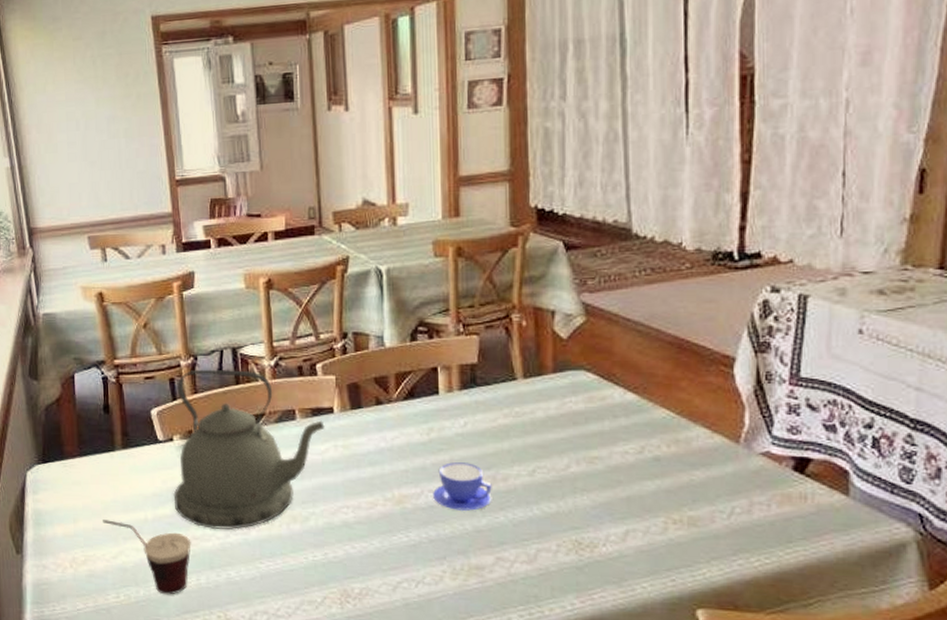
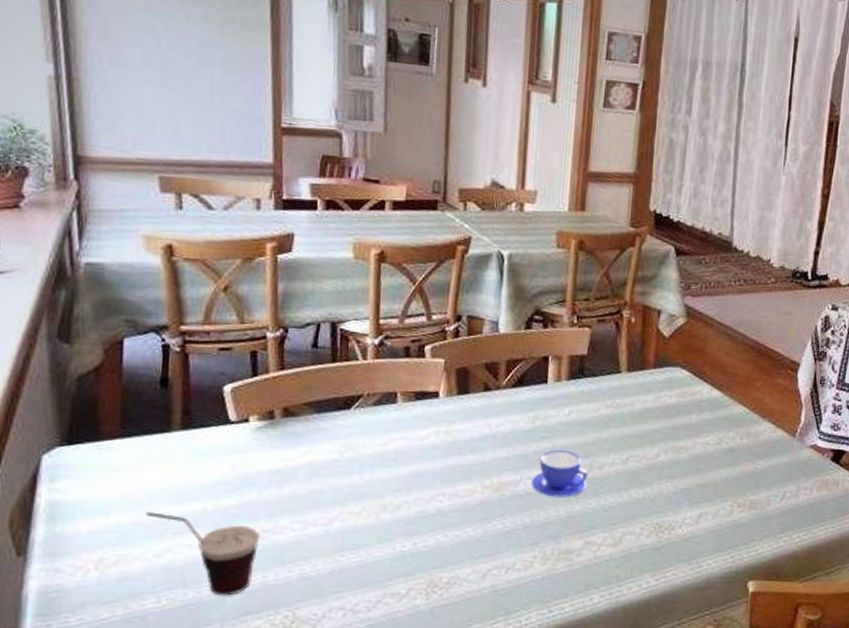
kettle: present [173,369,325,530] -> none [243,343,428,521]

